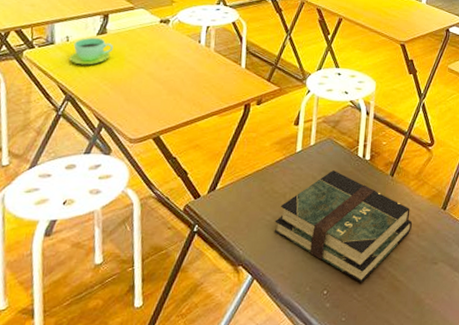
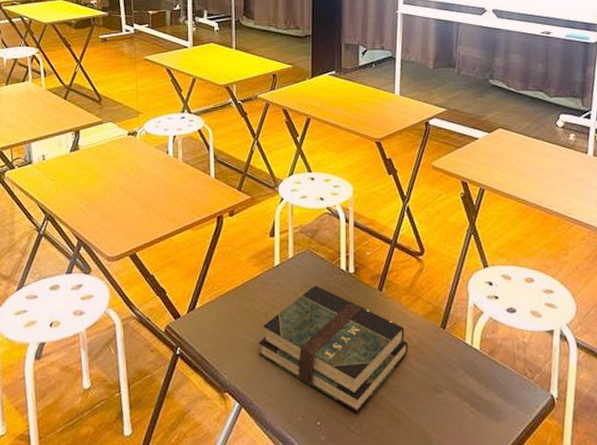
cup: present [69,37,113,65] -> none [46,154,86,183]

